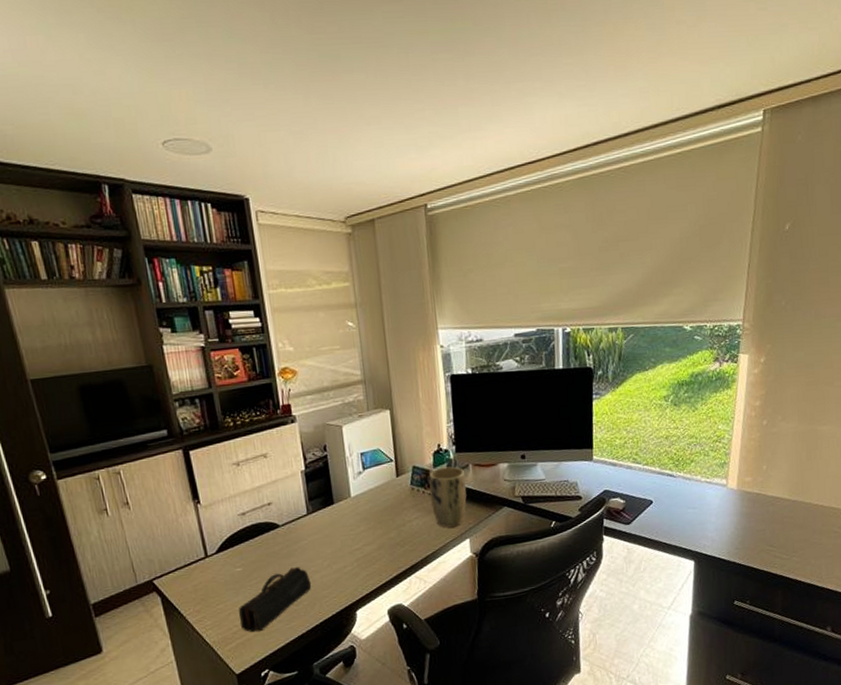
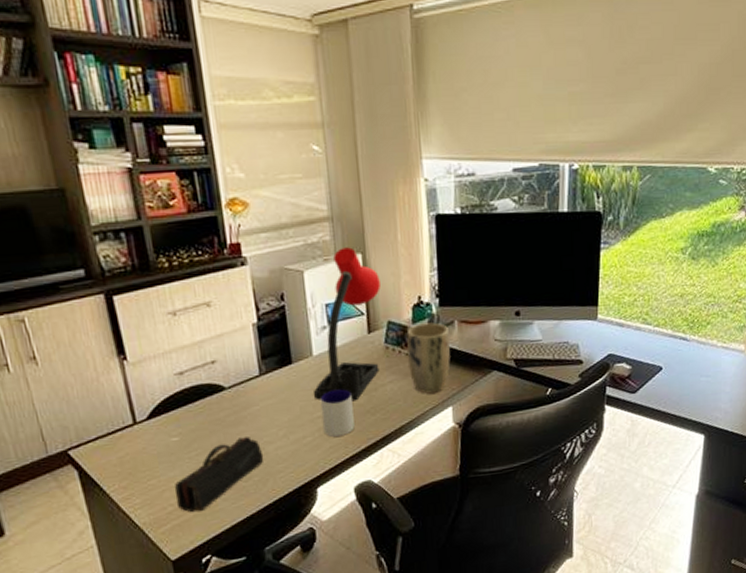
desk lamp: none [352,405,407,536] -> present [314,247,381,402]
mug: none [358,525,387,566] -> present [321,389,355,437]

